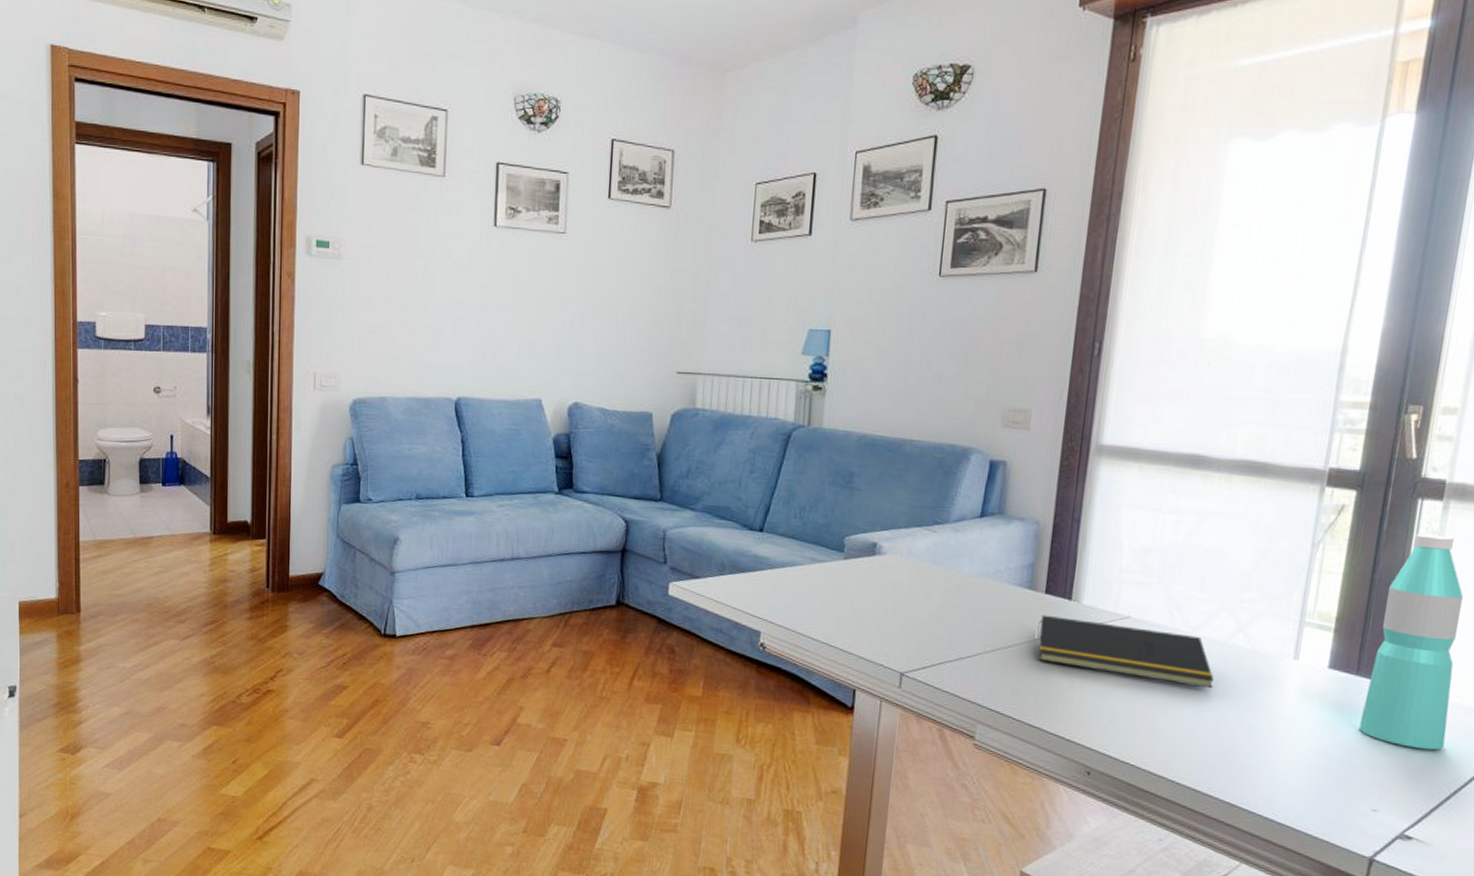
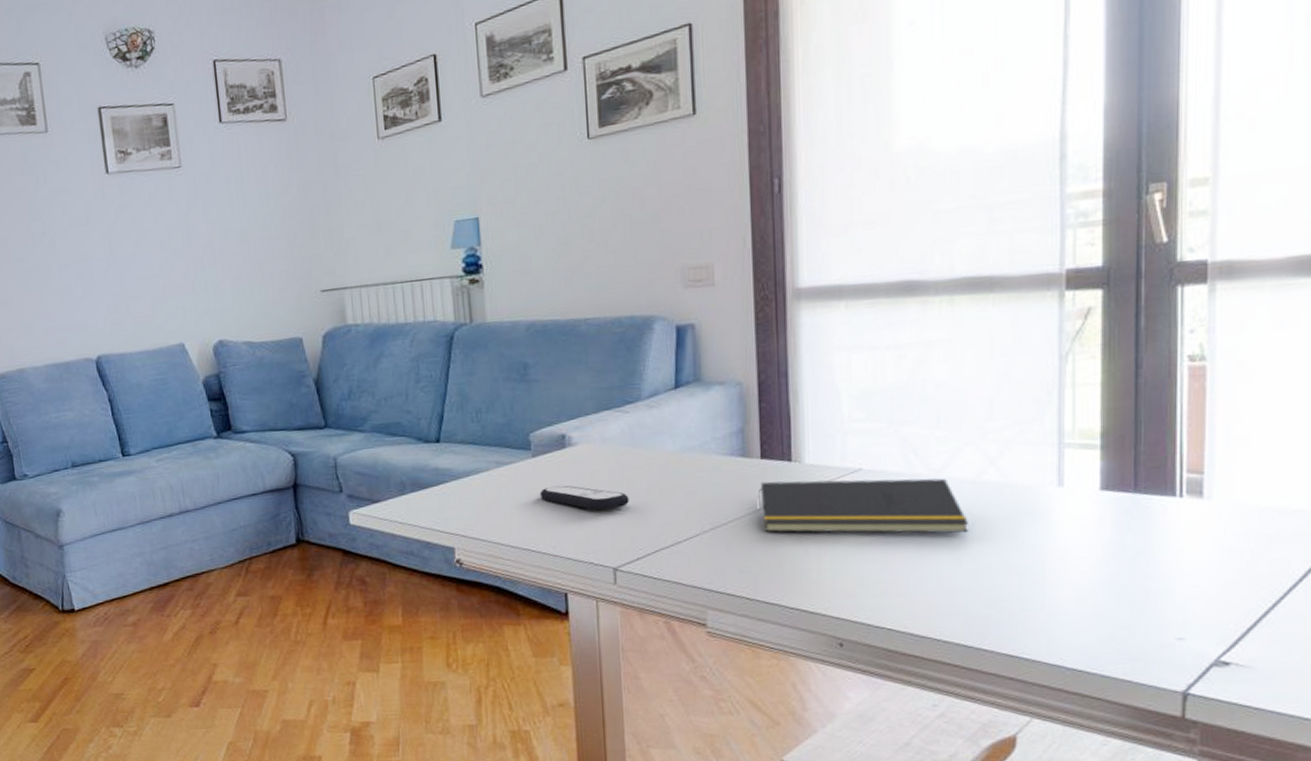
remote control: none [846,589,925,619] -> present [540,485,629,511]
water bottle: present [1358,534,1464,750] -> none [1147,322,1253,563]

